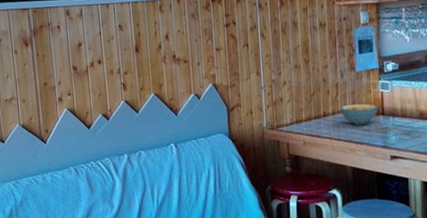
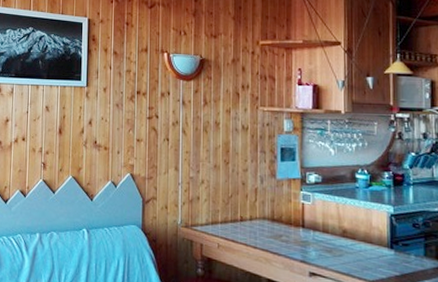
cereal bowl: present [340,103,378,126] -> none [258,211,297,236]

